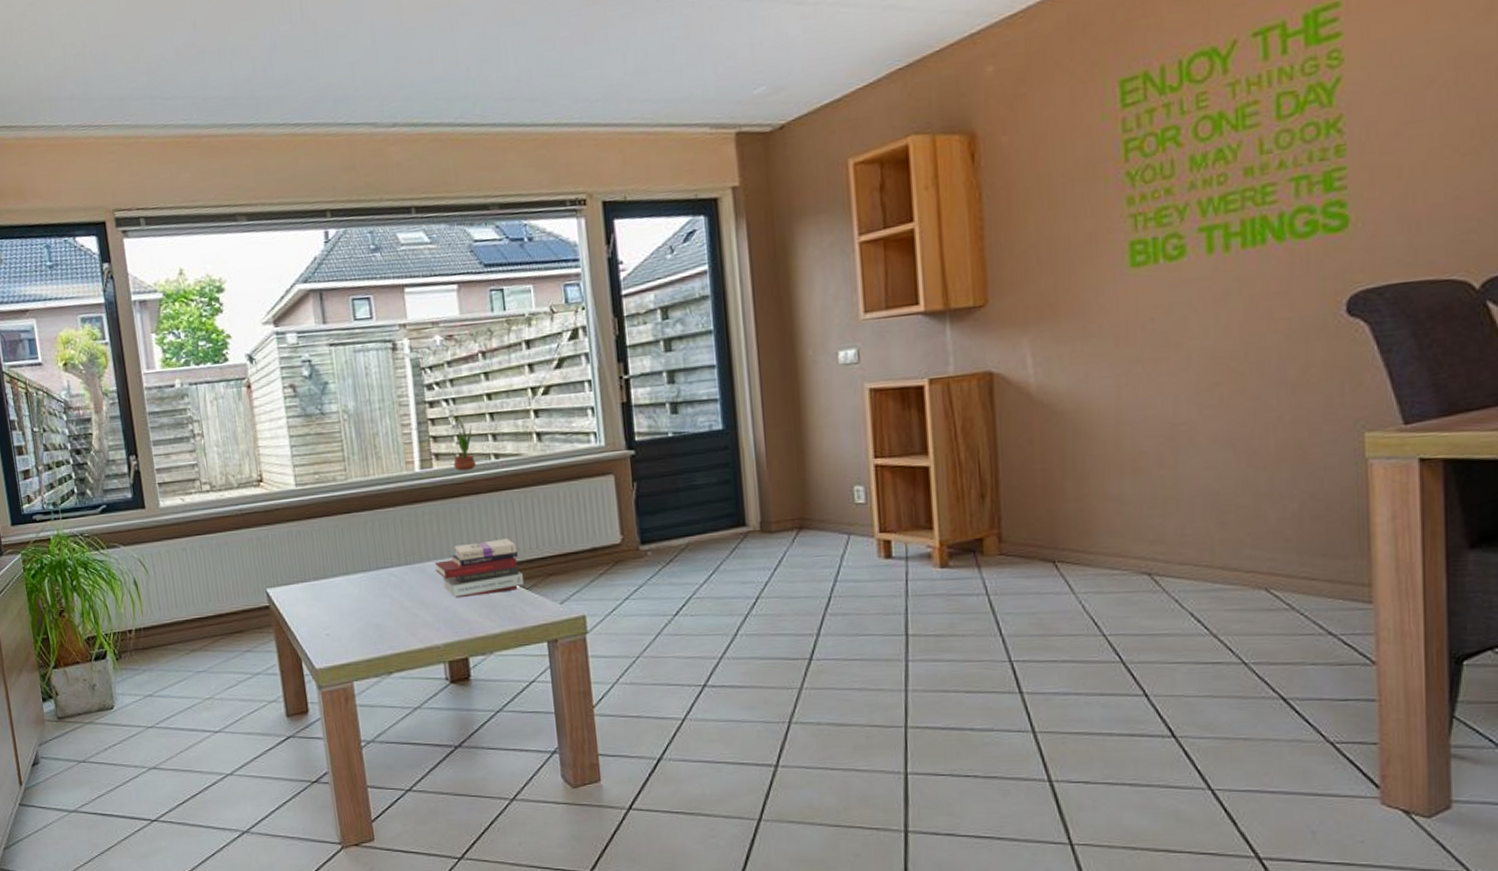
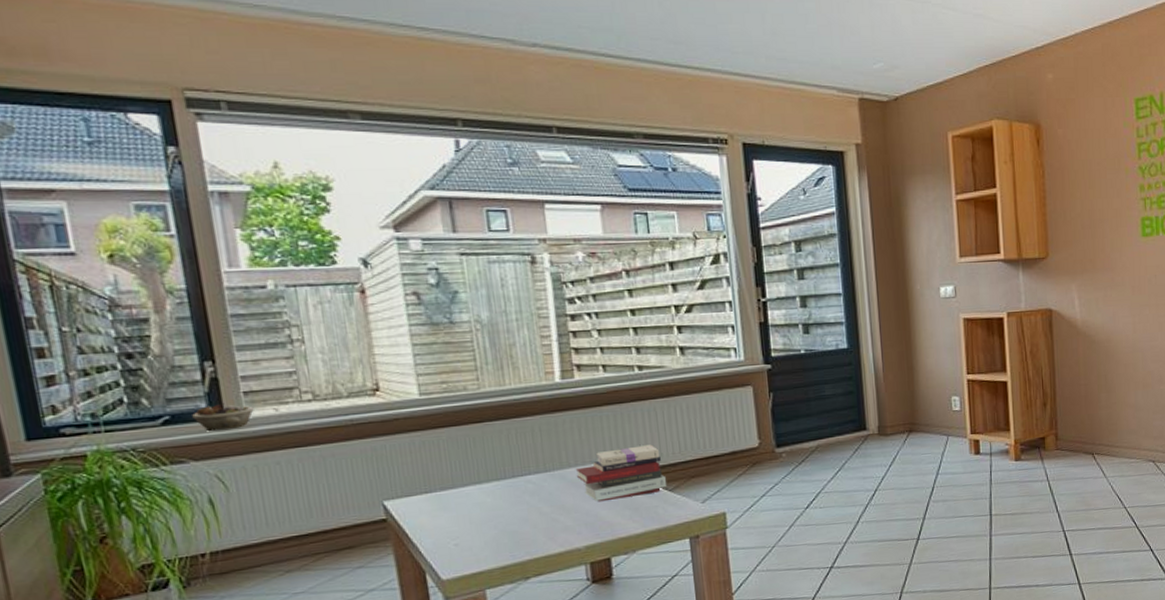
succulent planter: none [122,493,166,520] -> present [192,403,254,432]
potted flower: present [446,416,476,472] -> none [588,329,619,382]

